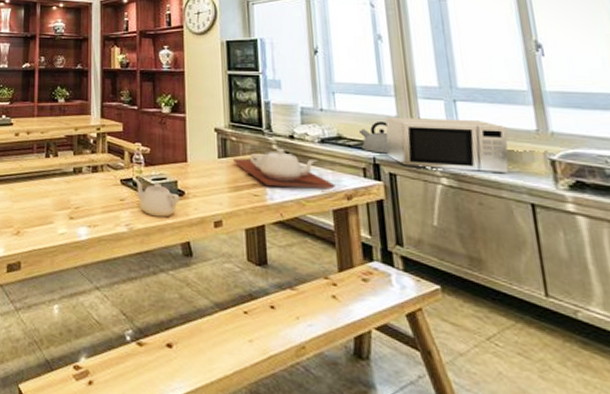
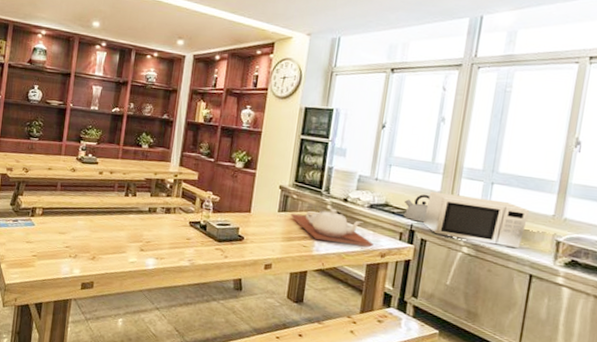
teapot: present [134,178,180,217] -> none [201,222,239,257]

